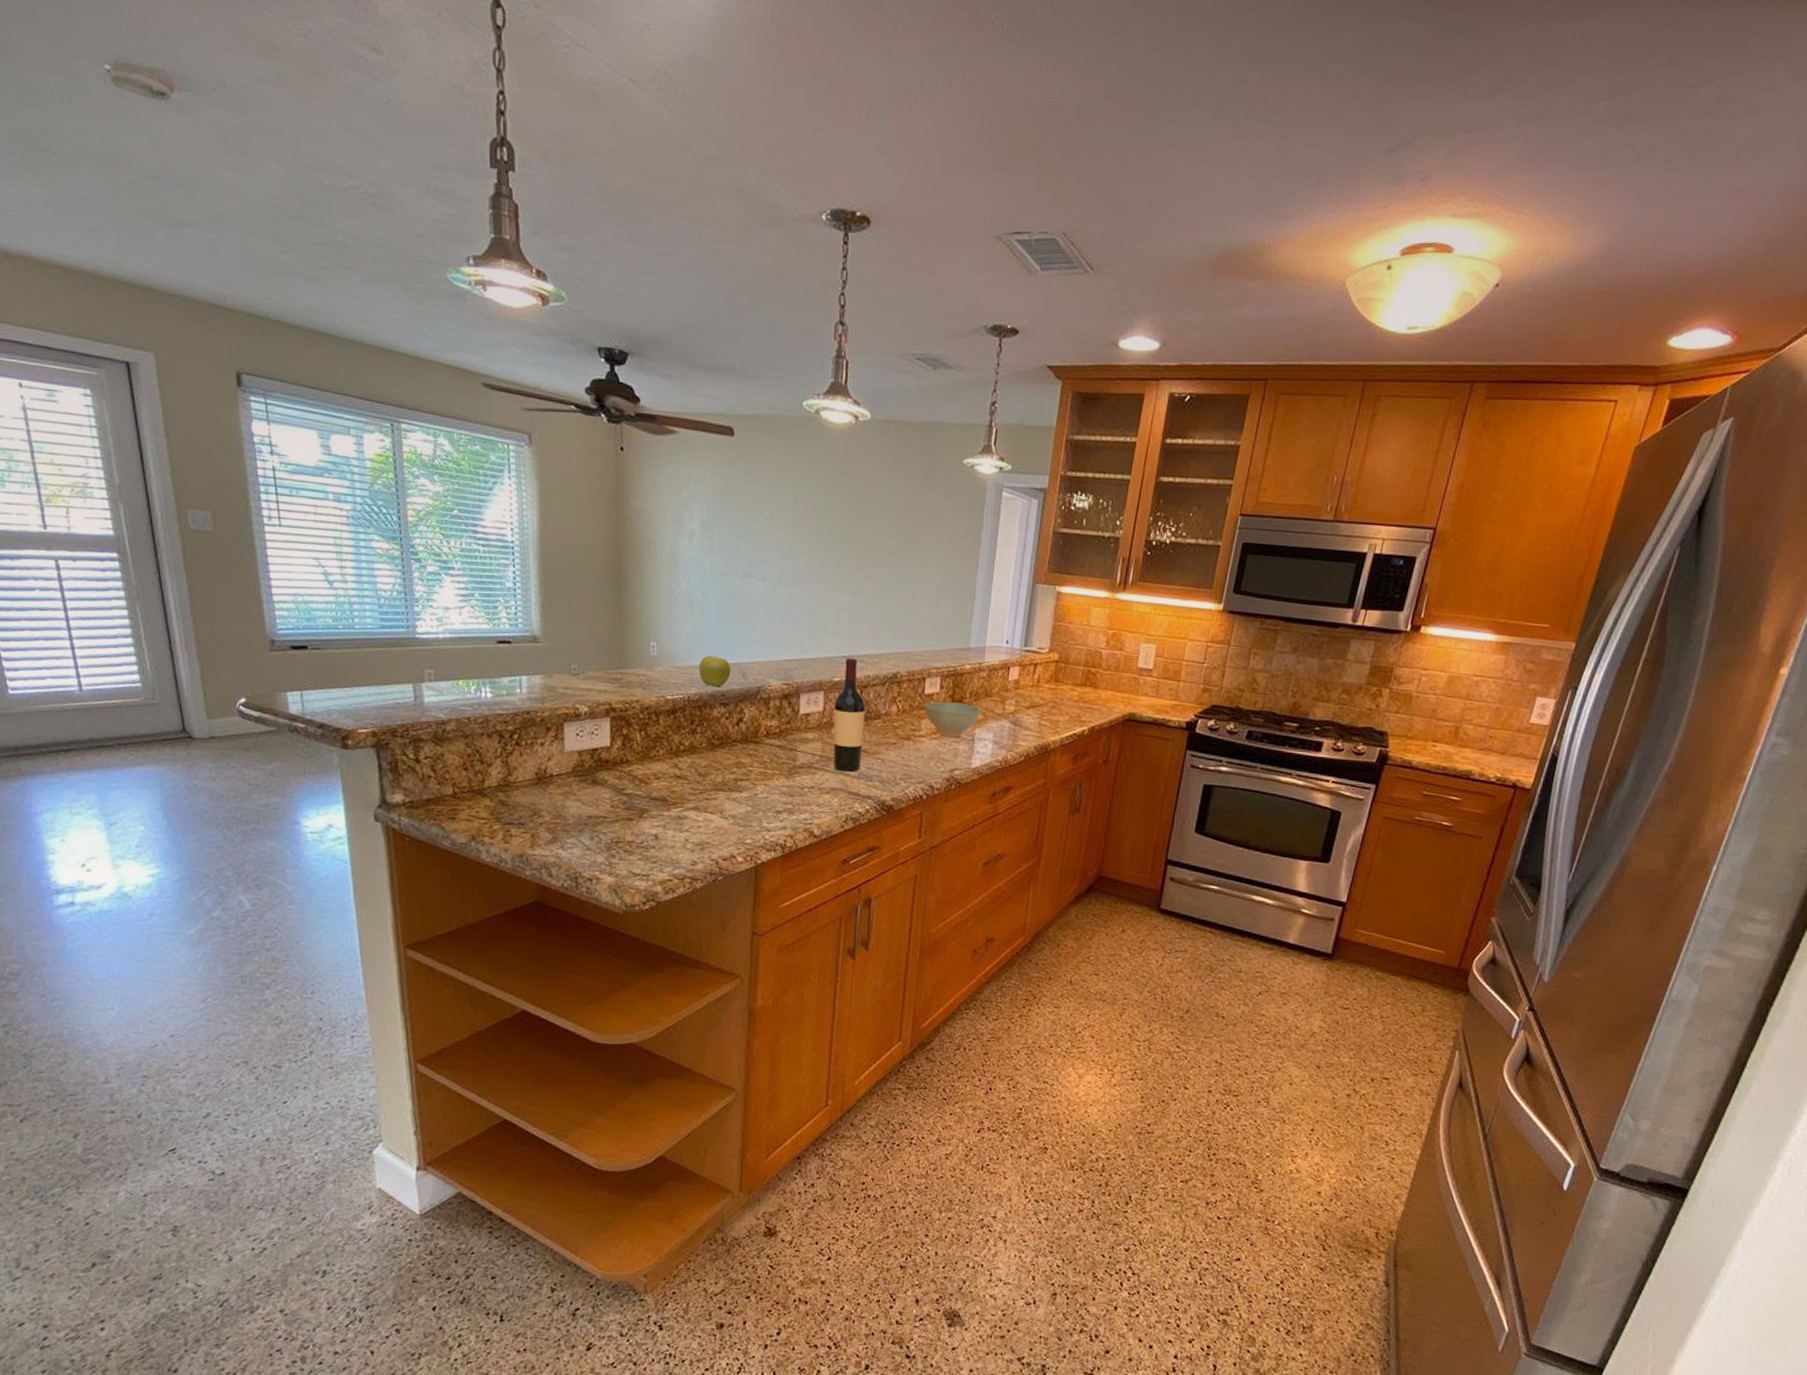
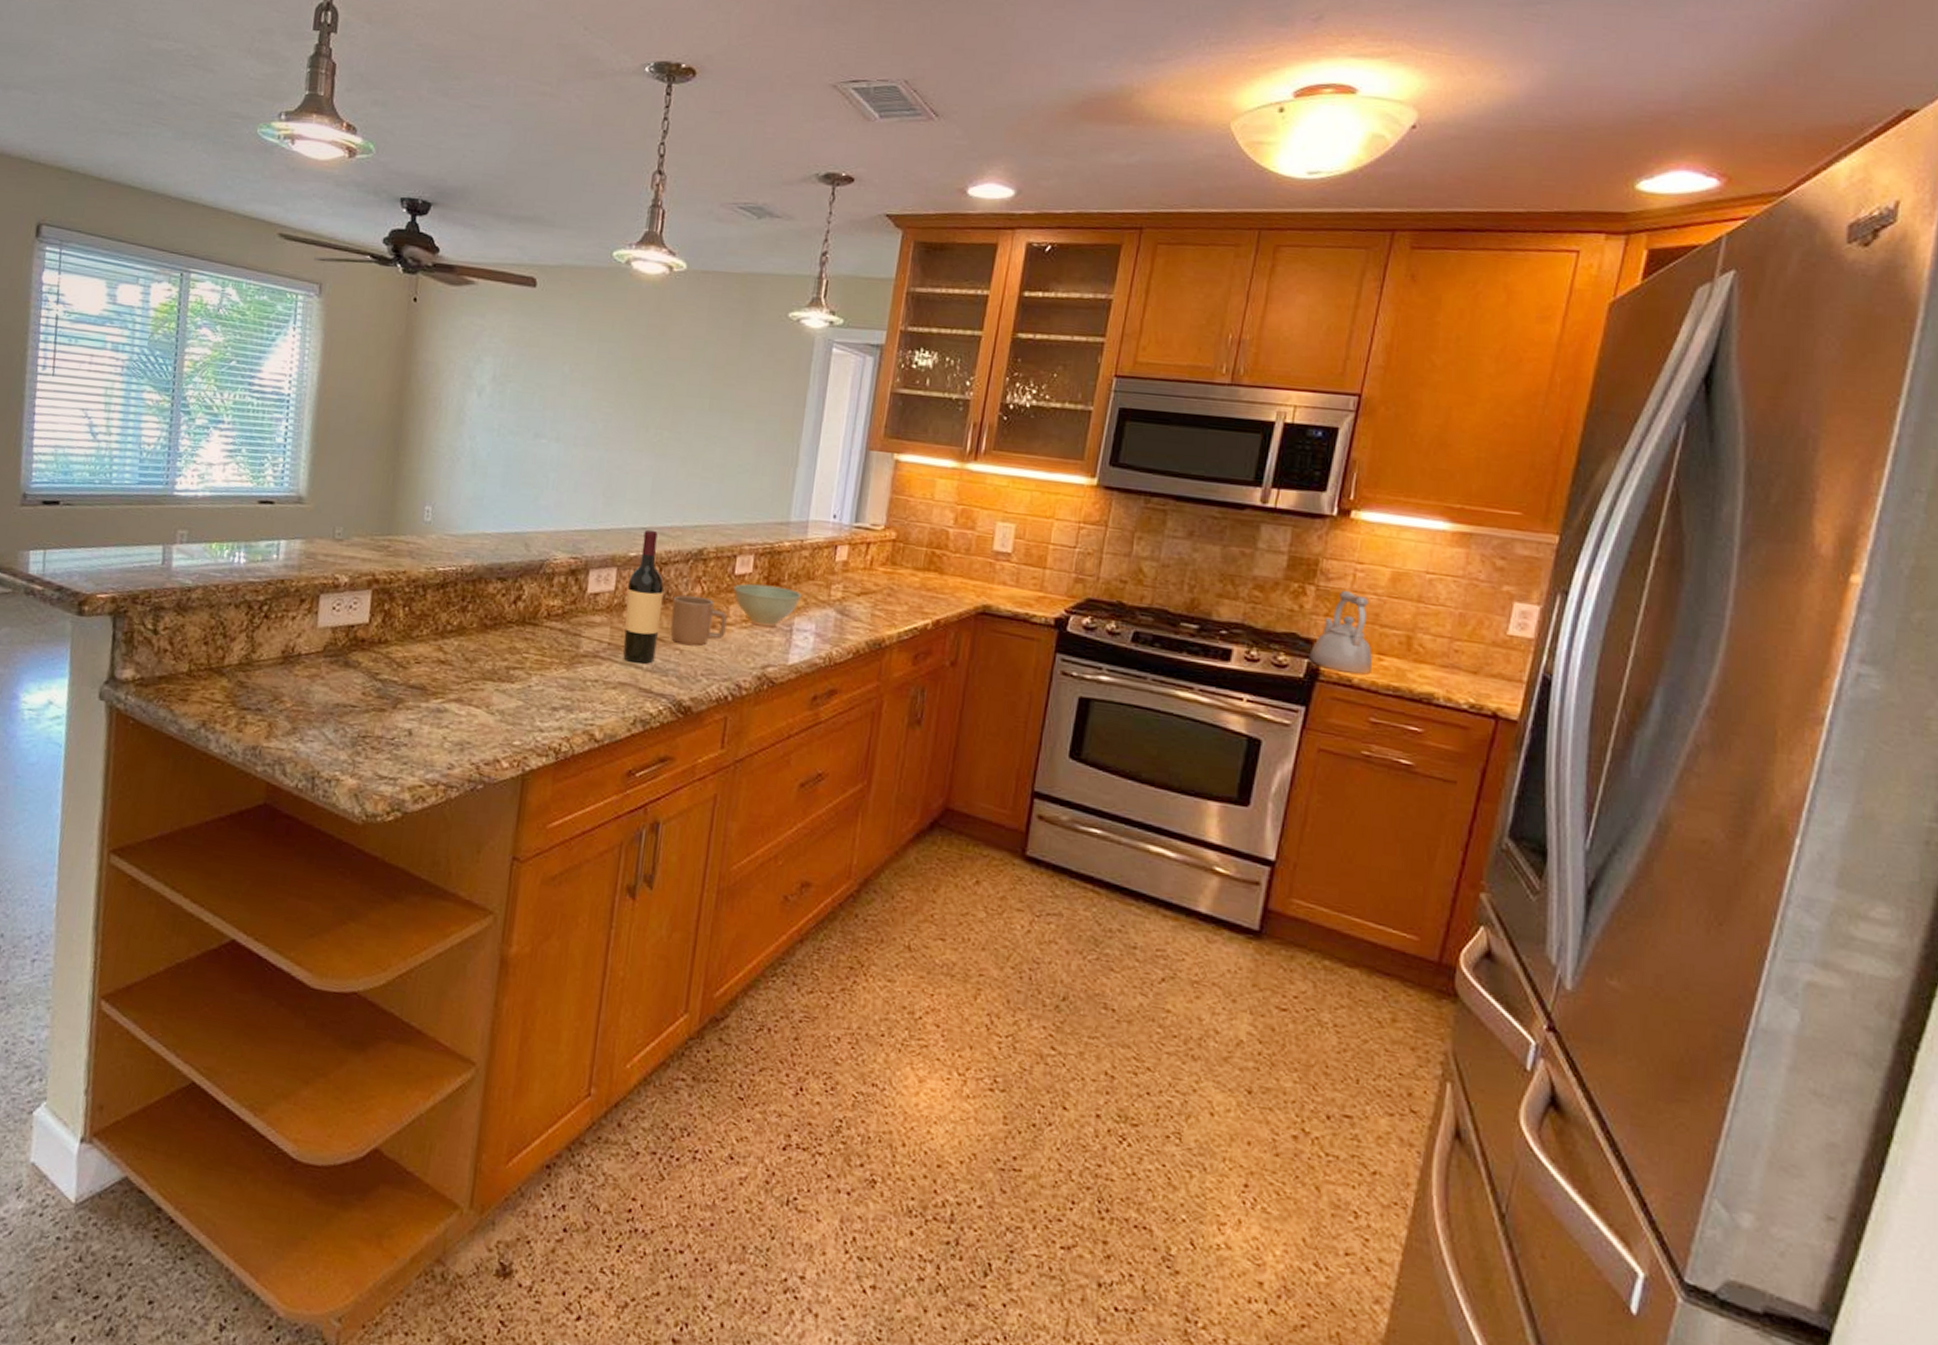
fruit: present [698,655,731,687] -> none [475,522,513,559]
mug: none [872,713,920,756] -> present [670,595,727,647]
kettle: none [1380,691,1429,758] -> present [1309,589,1372,675]

